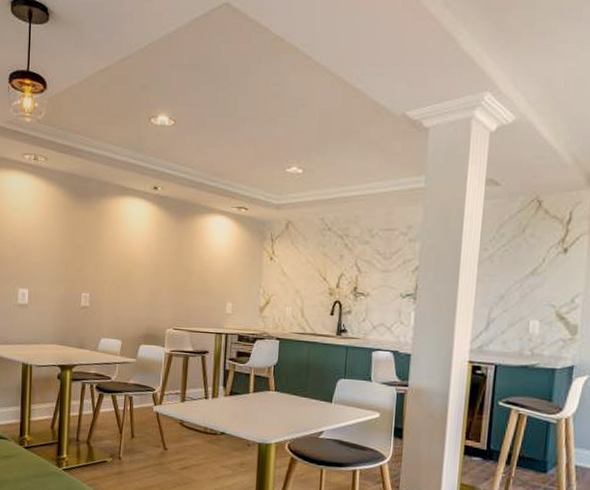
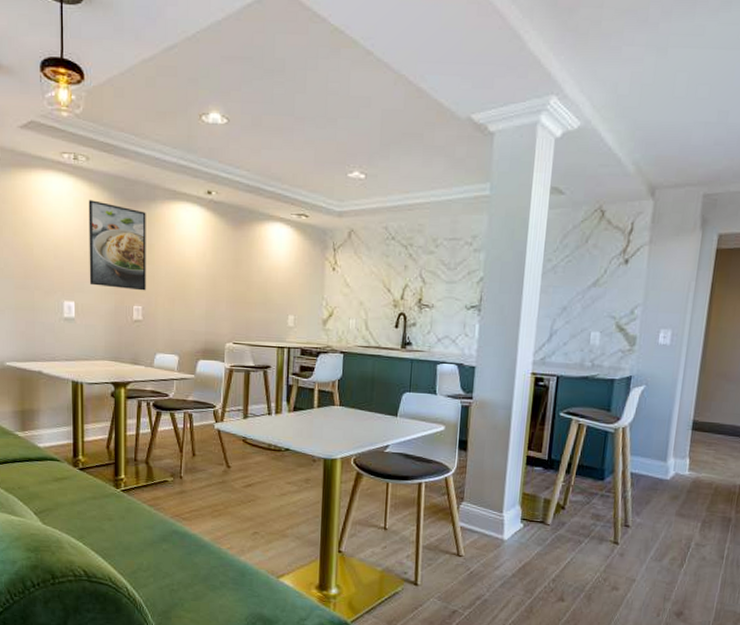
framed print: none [42,196,97,279] -> present [88,200,146,291]

